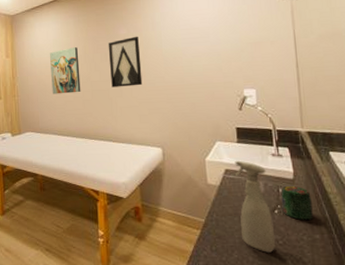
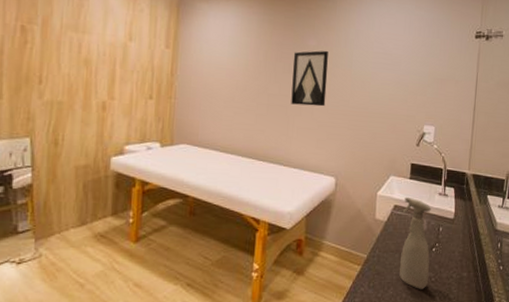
wall art: present [50,47,81,94] -> none [219,50,258,105]
jar: present [281,185,313,220] -> none [439,225,466,258]

